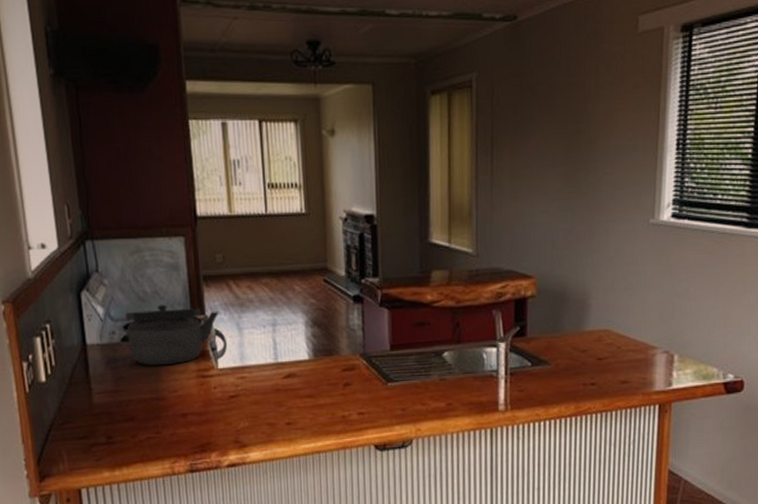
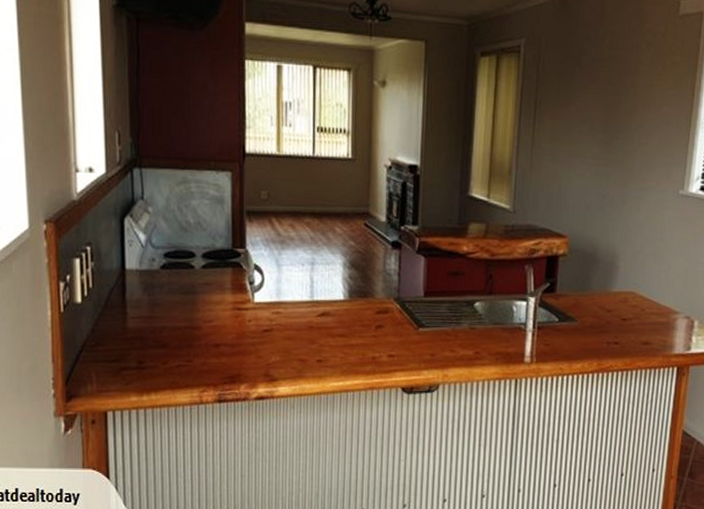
kettle: present [126,304,220,366] -> none [167,236,260,296]

